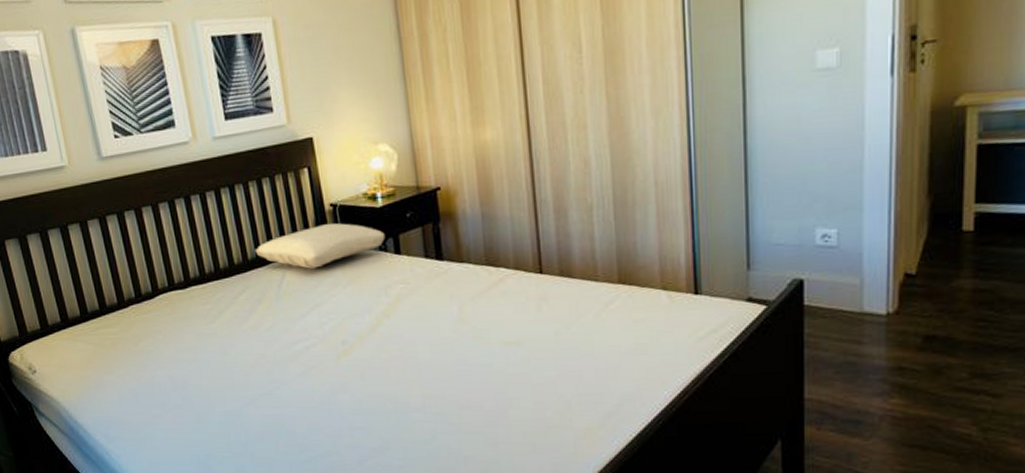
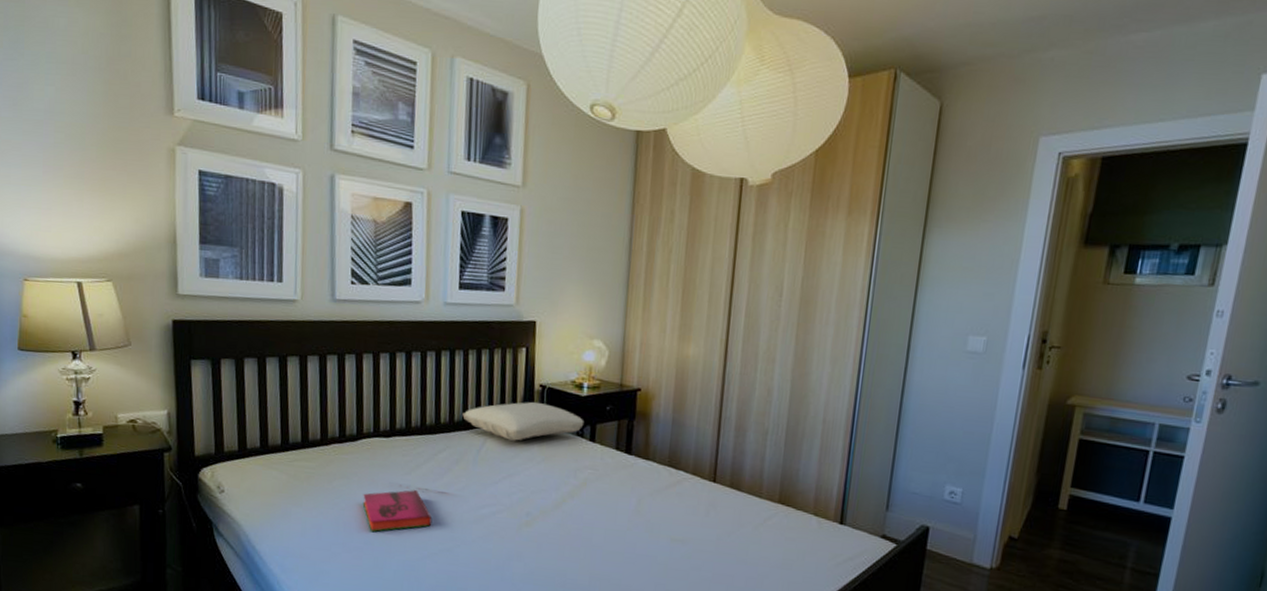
hardback book: none [171,338,247,387] -> present [362,490,433,532]

